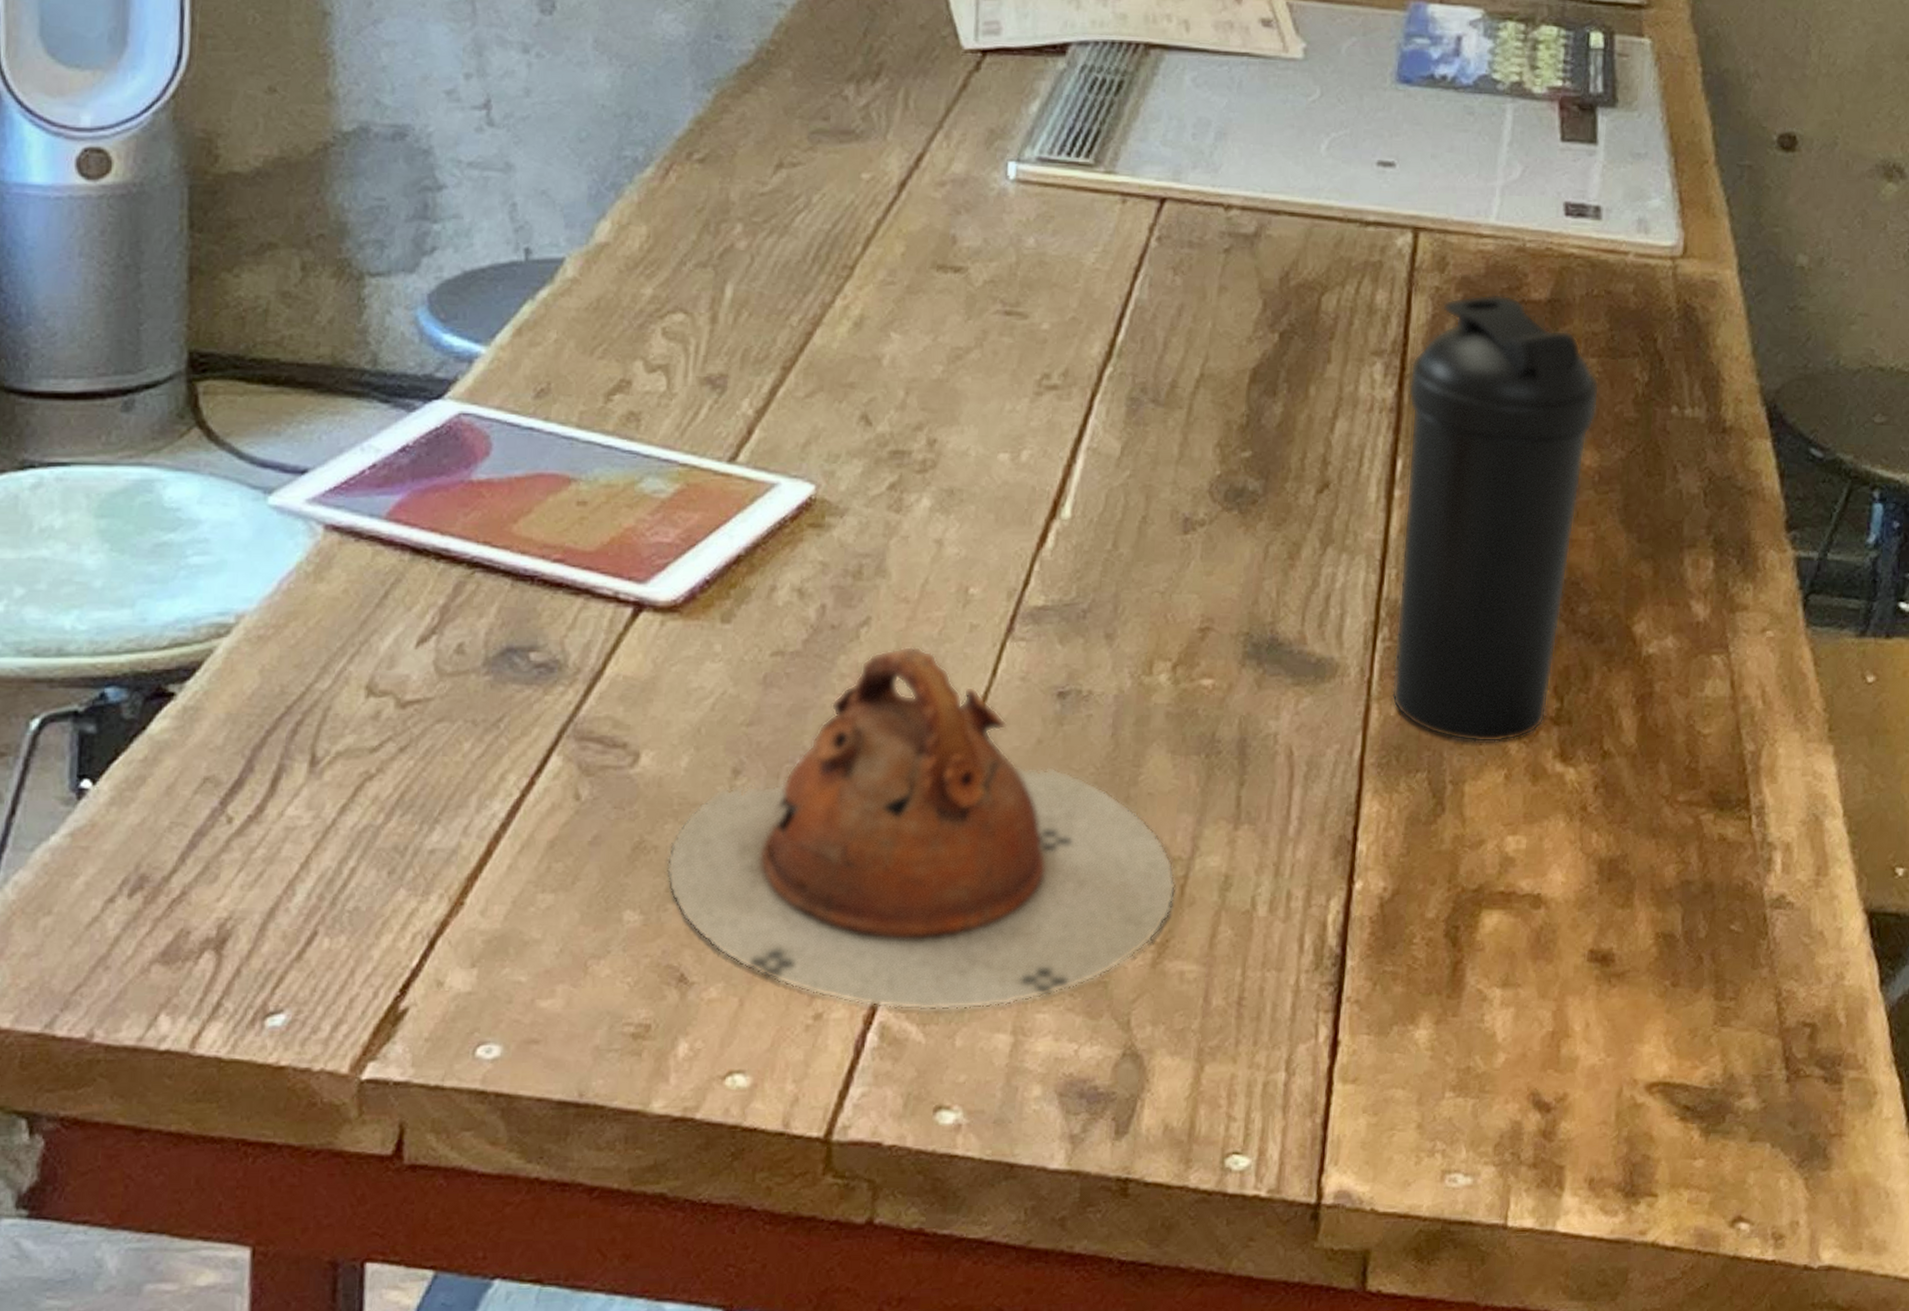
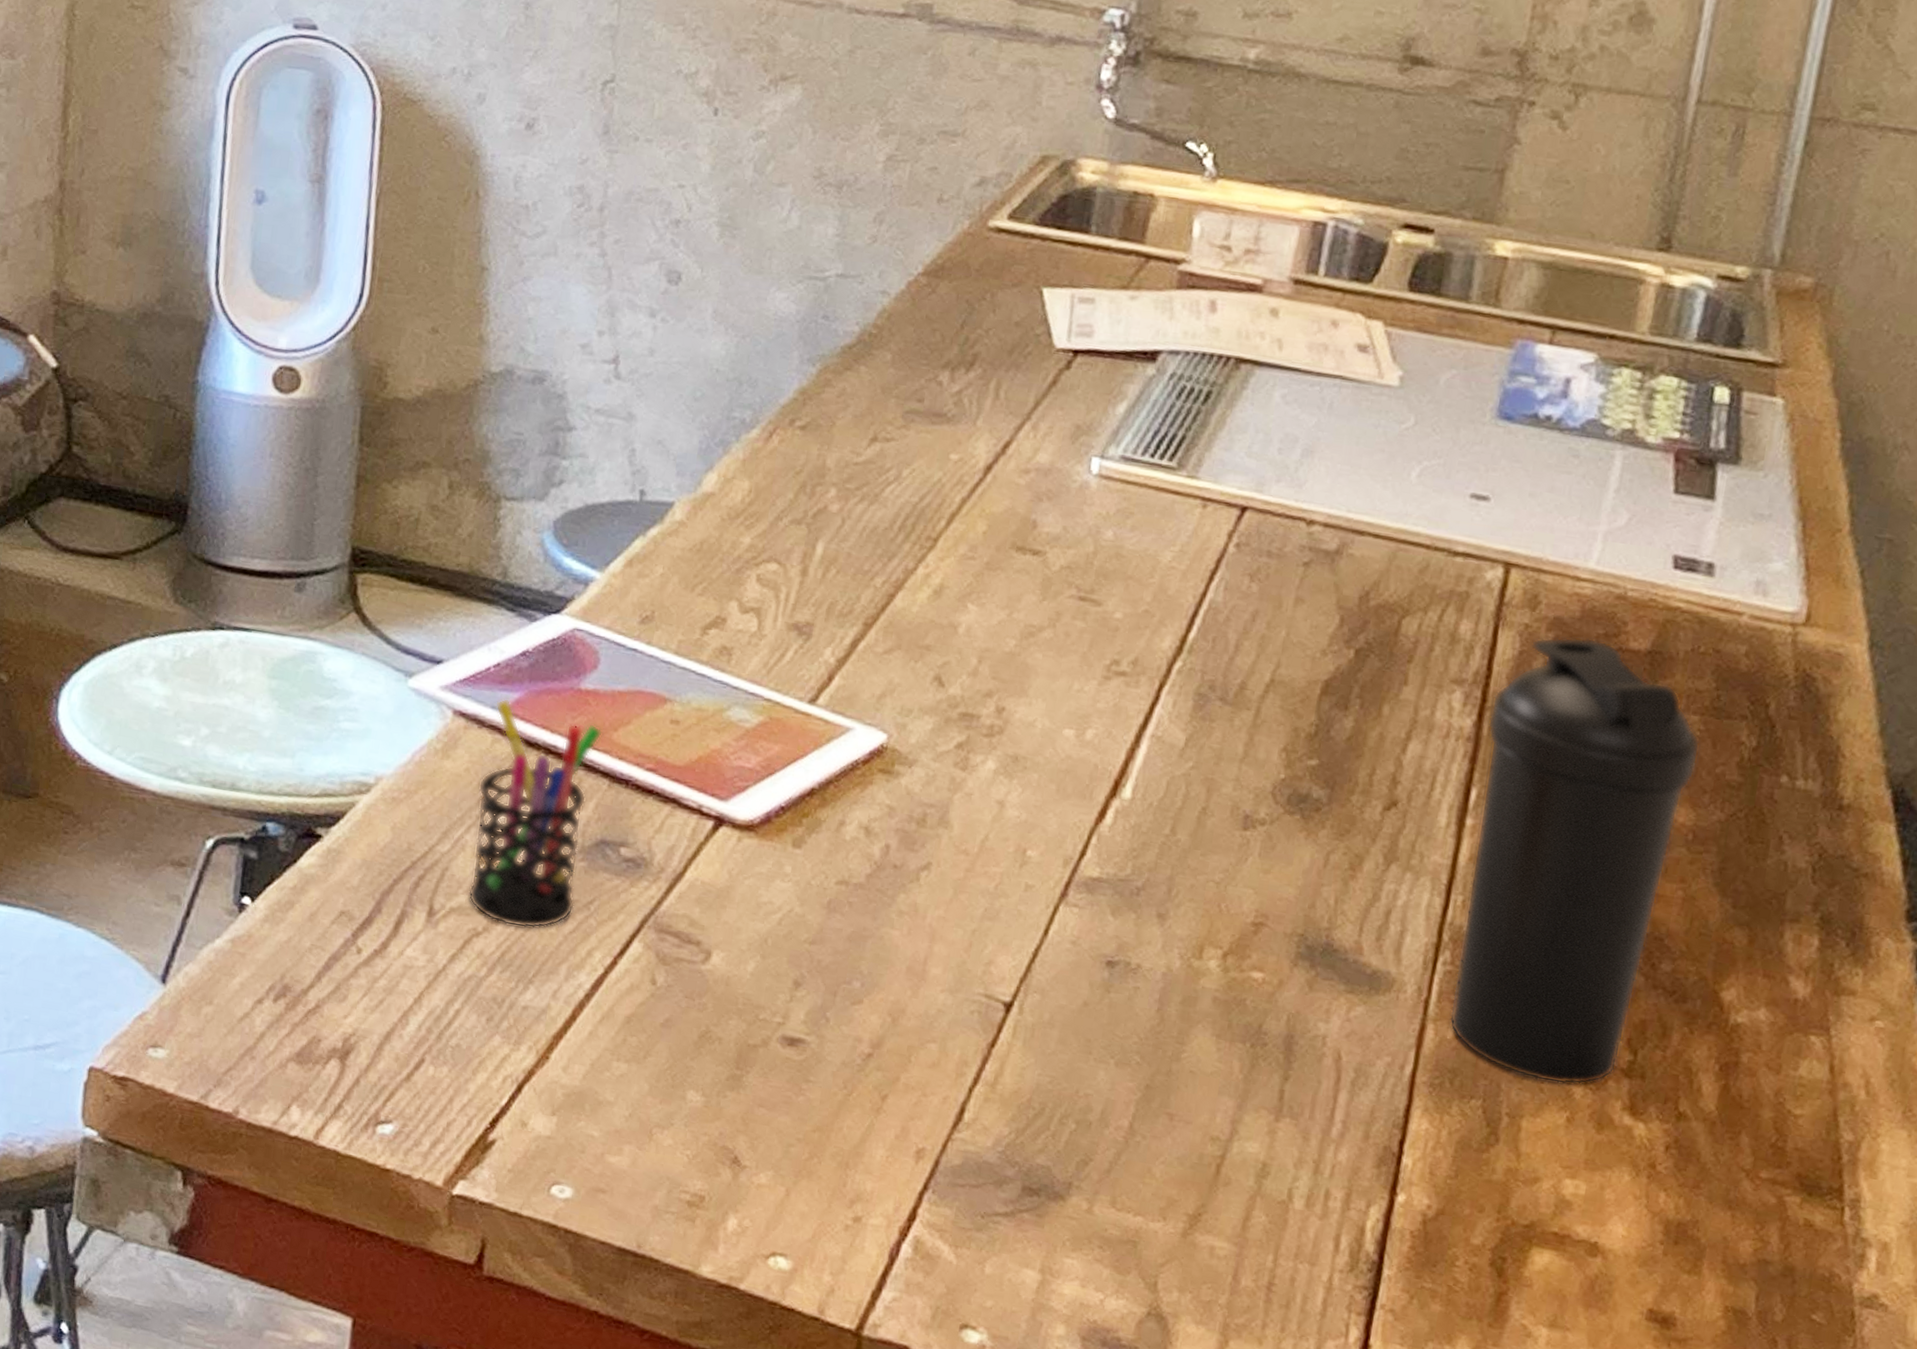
pen holder: none [356,502,500,762] -> present [468,698,603,929]
teapot: present [666,646,1176,1011] -> none [727,894,1212,1245]

